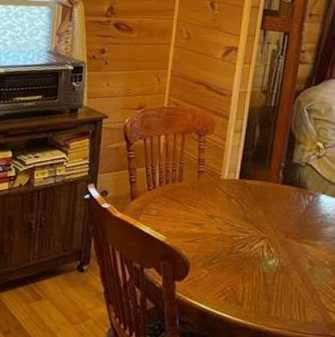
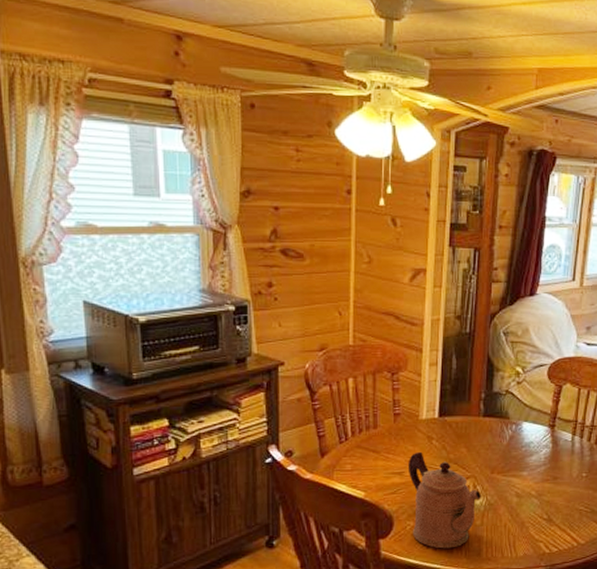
coffeepot: none [206,207,274,302] -> present [409,451,481,549]

